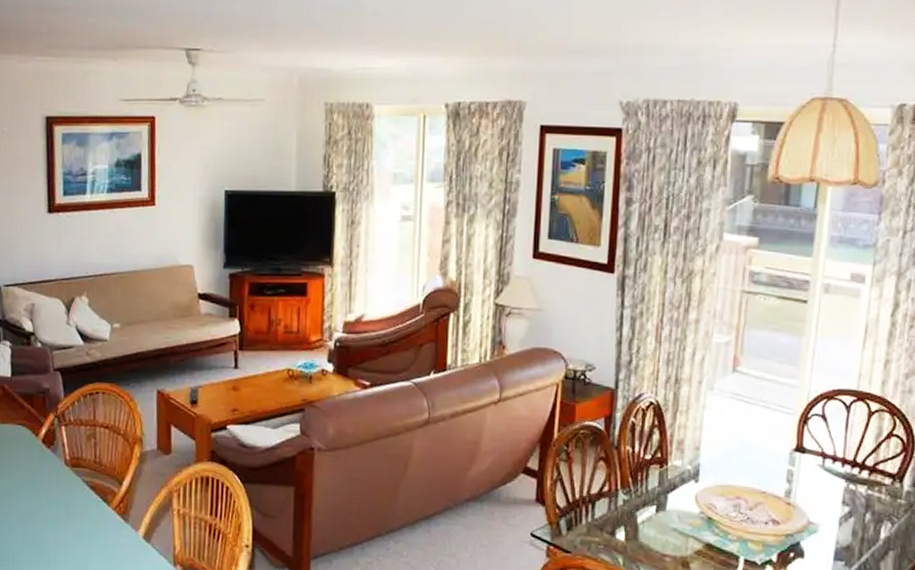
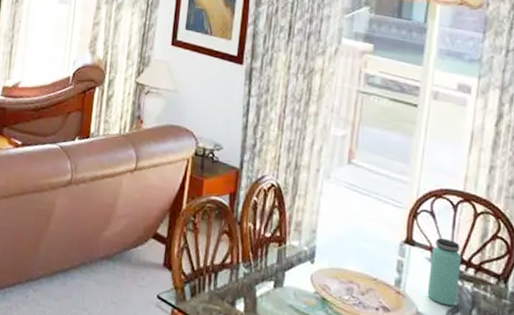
bottle: none [819,442,855,512] -> present [427,238,461,306]

